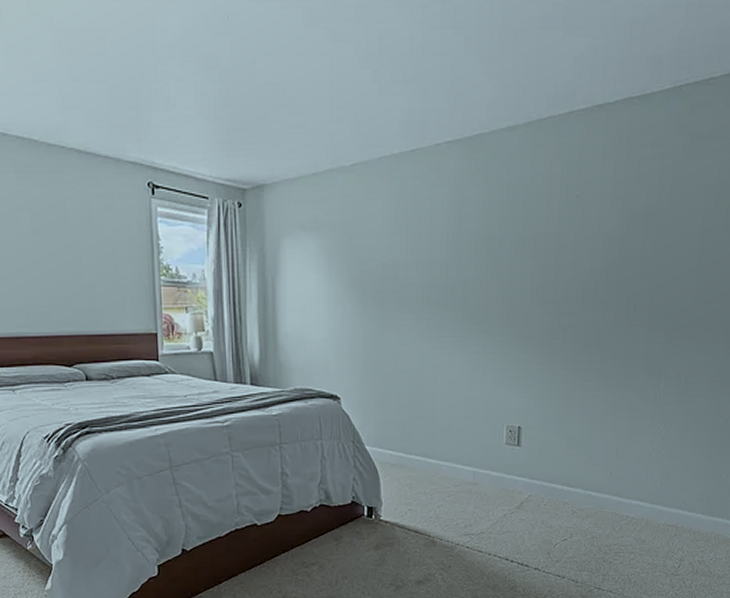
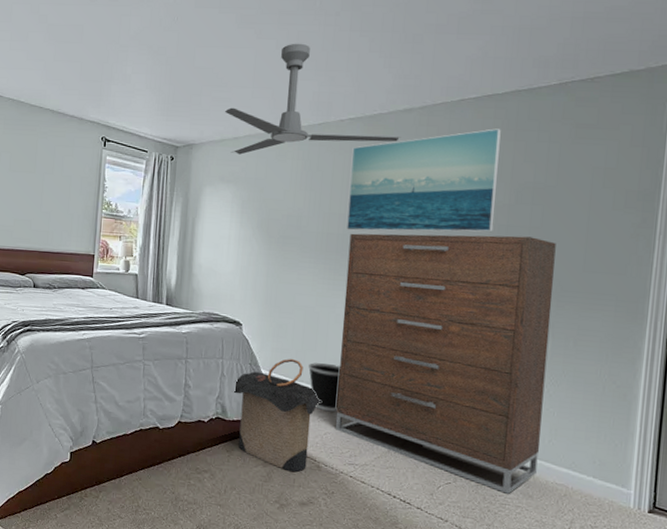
ceiling fan: none [299,46,505,195] -> present [225,43,401,155]
laundry hamper: none [335,431,432,552] -> present [232,359,321,472]
wastebasket: none [417,432,452,483] -> present [308,362,341,412]
dresser: none [448,269,669,542] -> present [335,233,556,494]
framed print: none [449,145,613,278] -> present [347,128,501,232]

